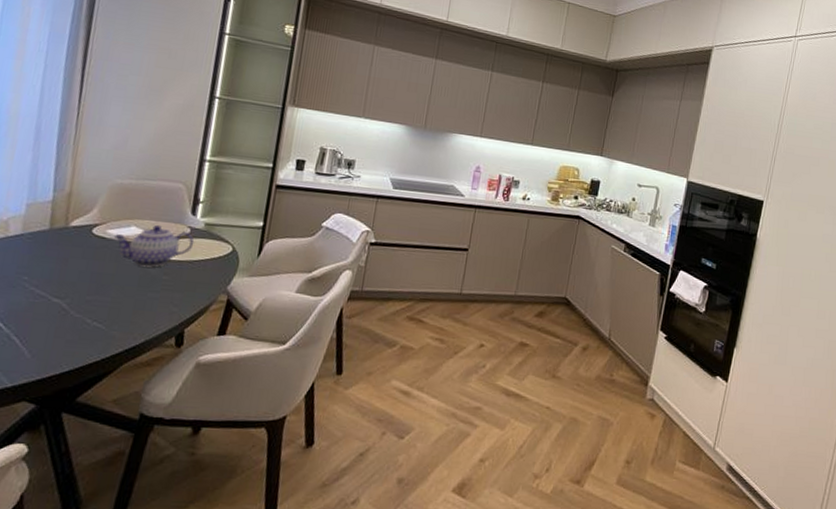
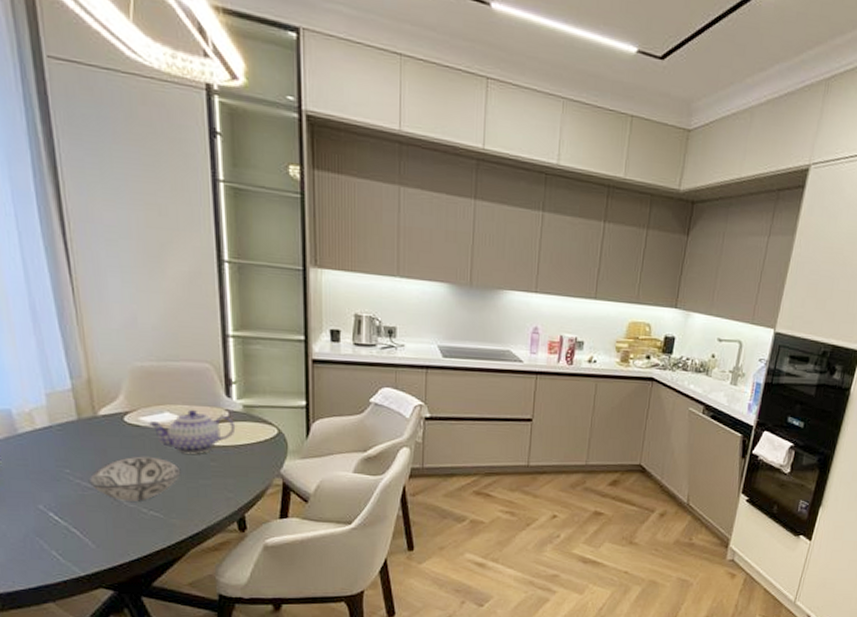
decorative bowl: none [42,266,134,312] -> present [88,456,181,501]

